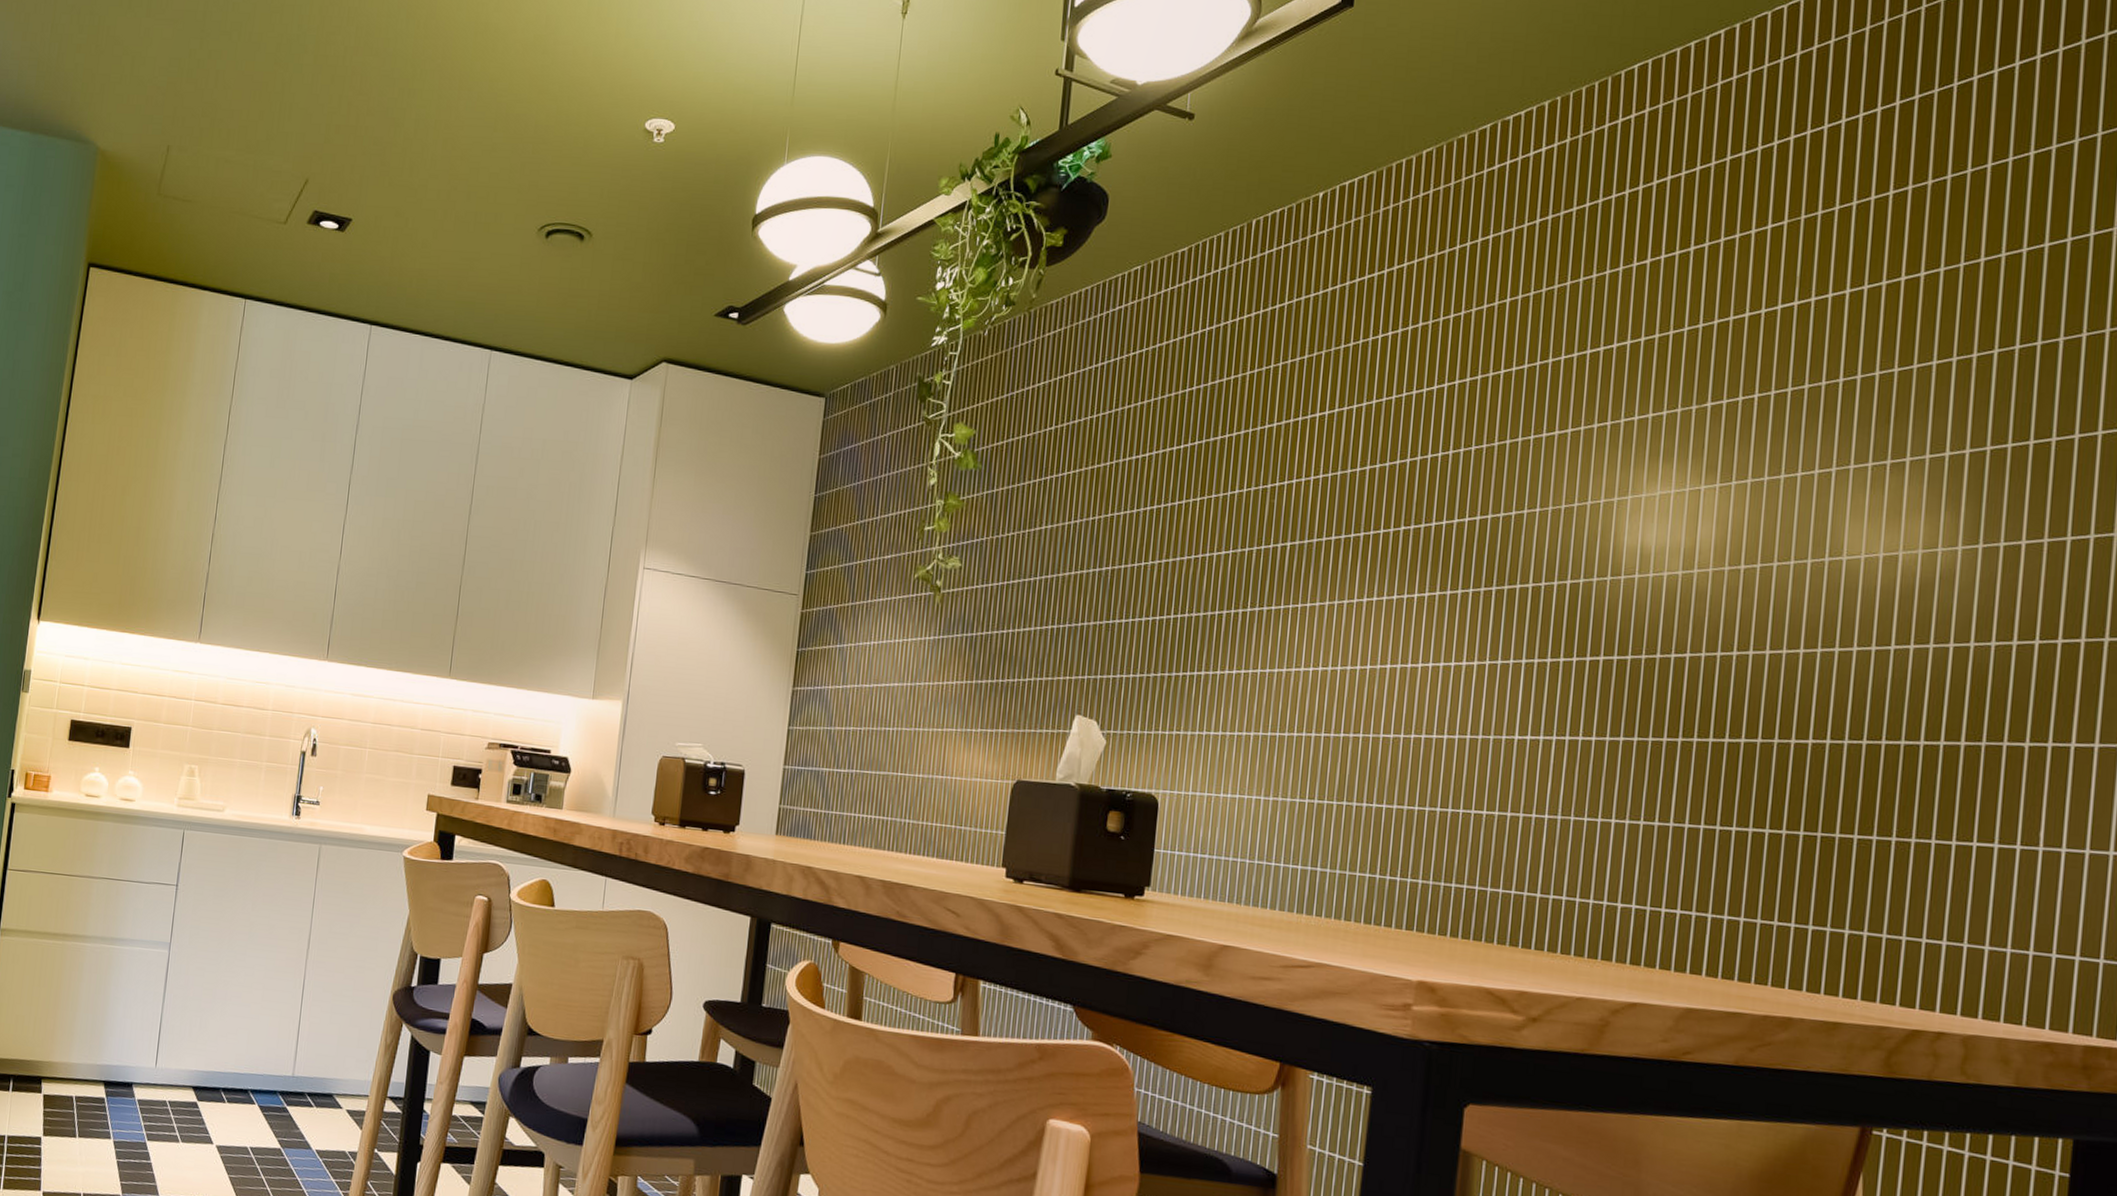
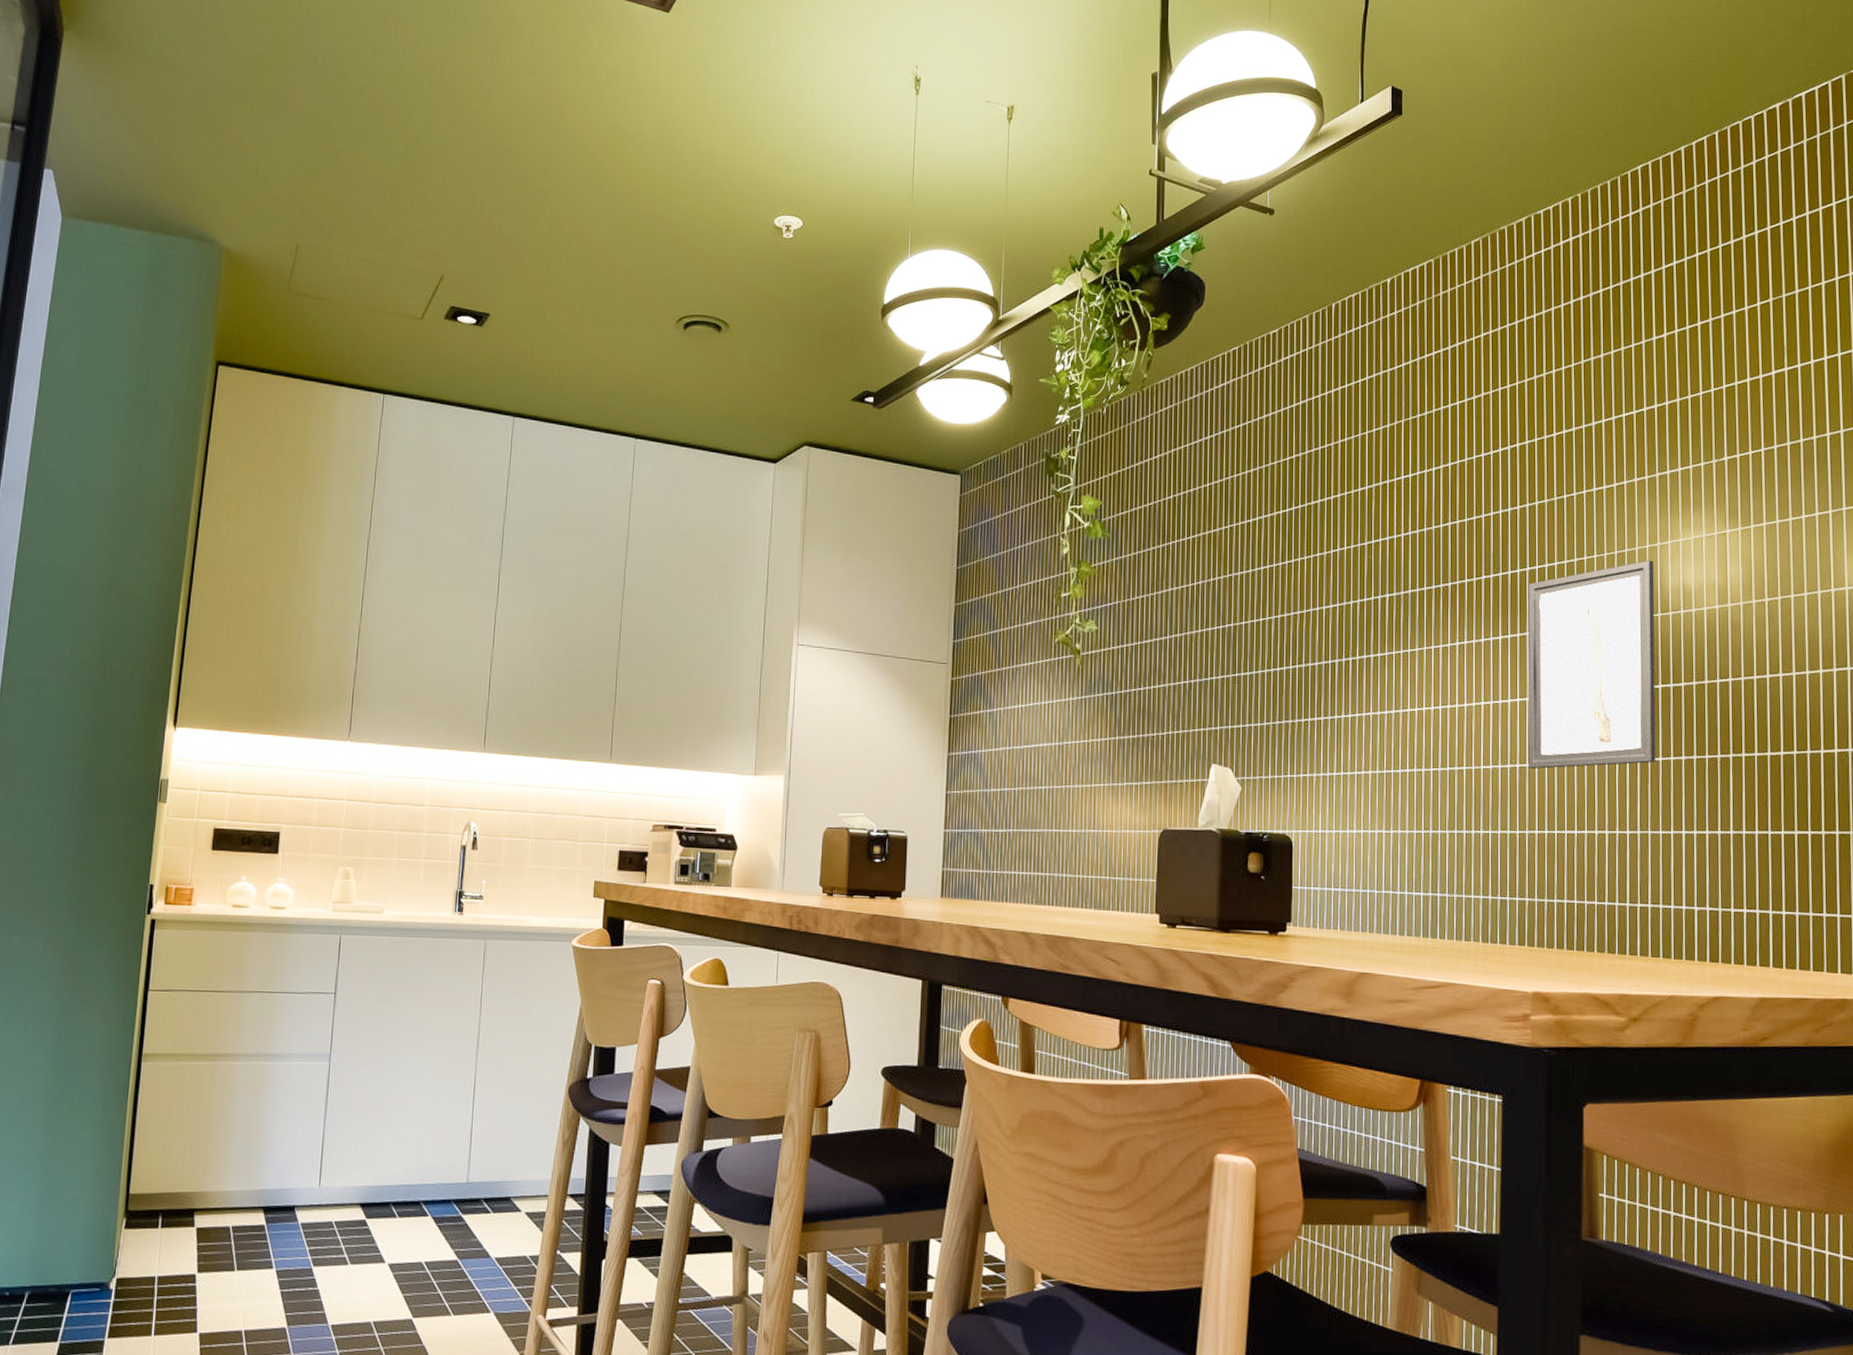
wall art: none [1435,516,1609,743] -> present [1527,560,1656,770]

